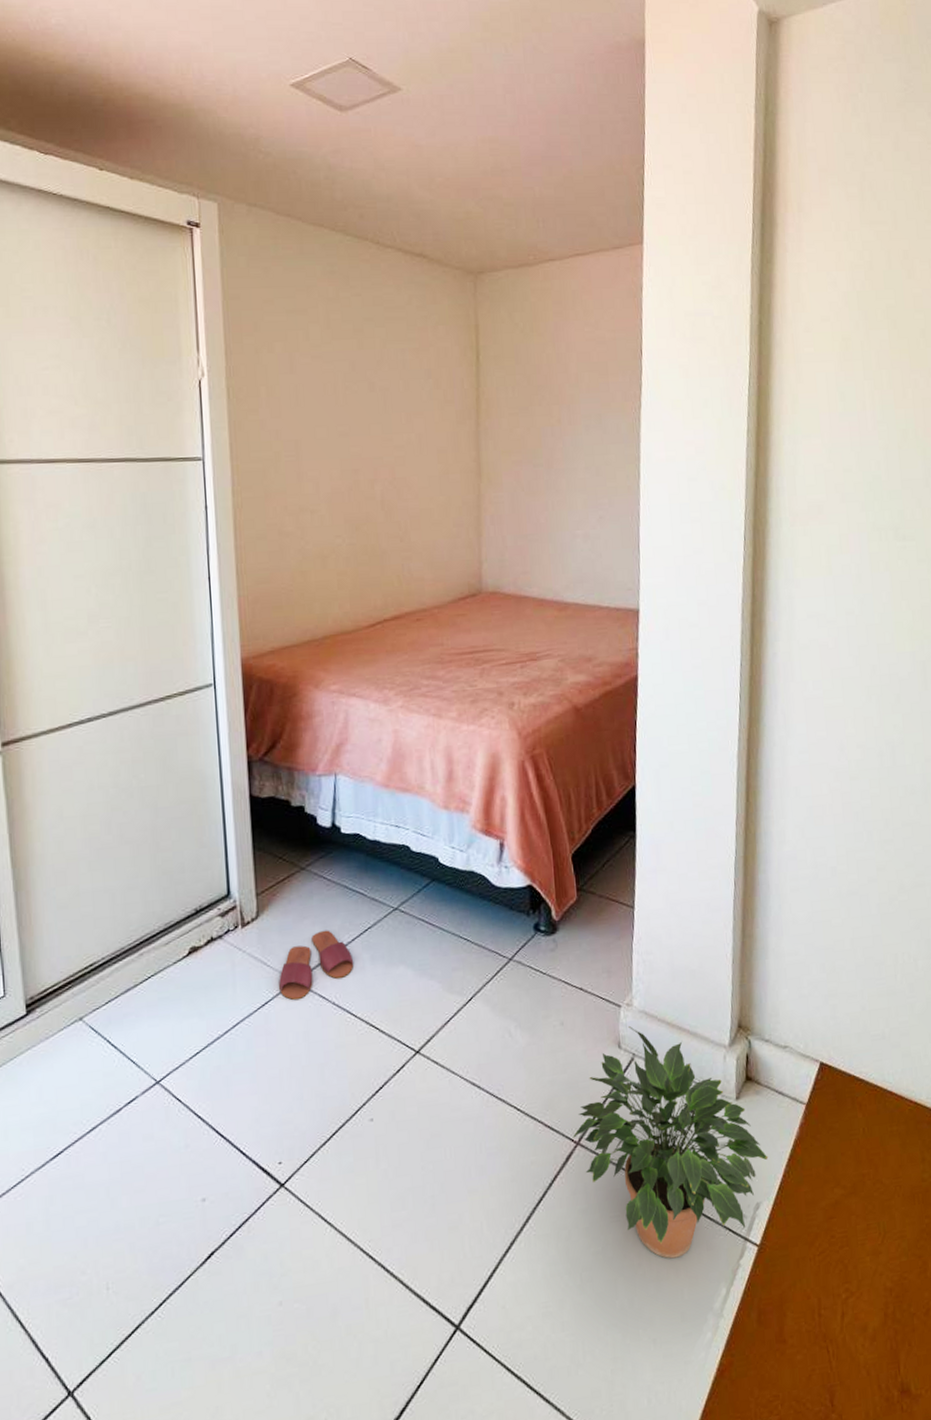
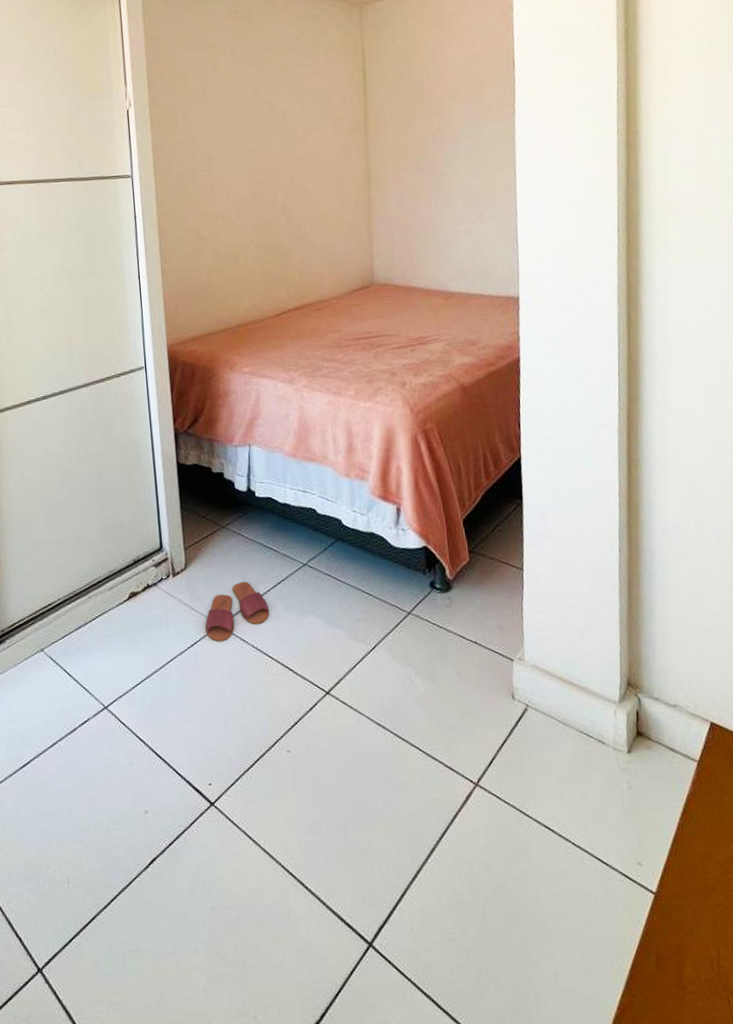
potted plant: present [572,1025,769,1259] -> none [471,678,662,899]

